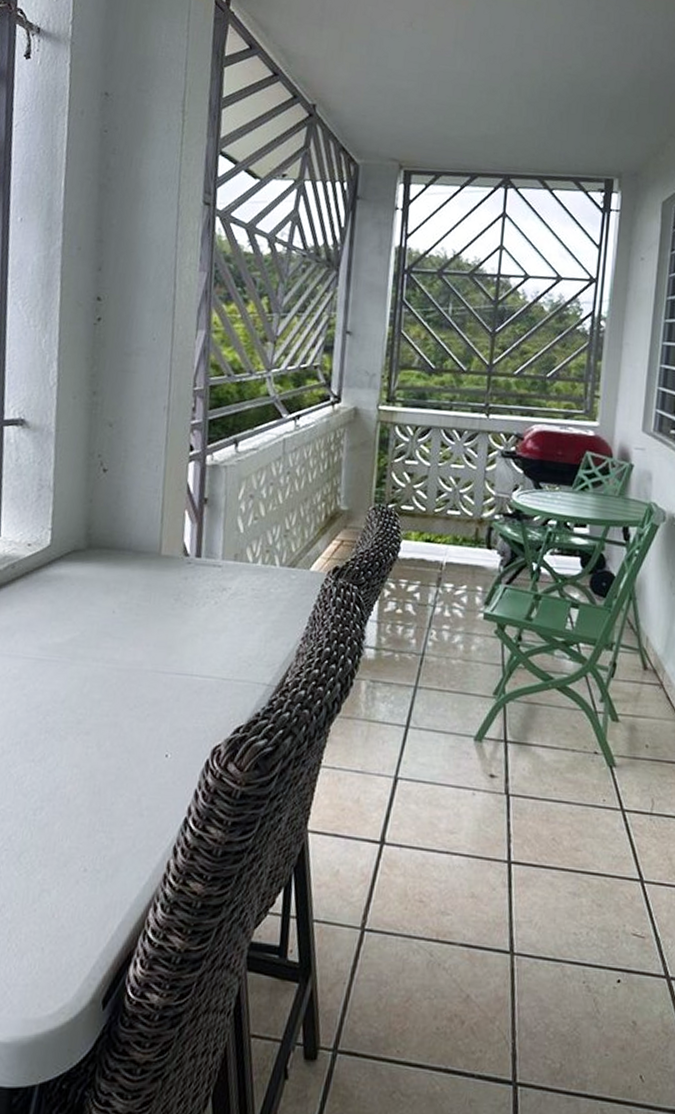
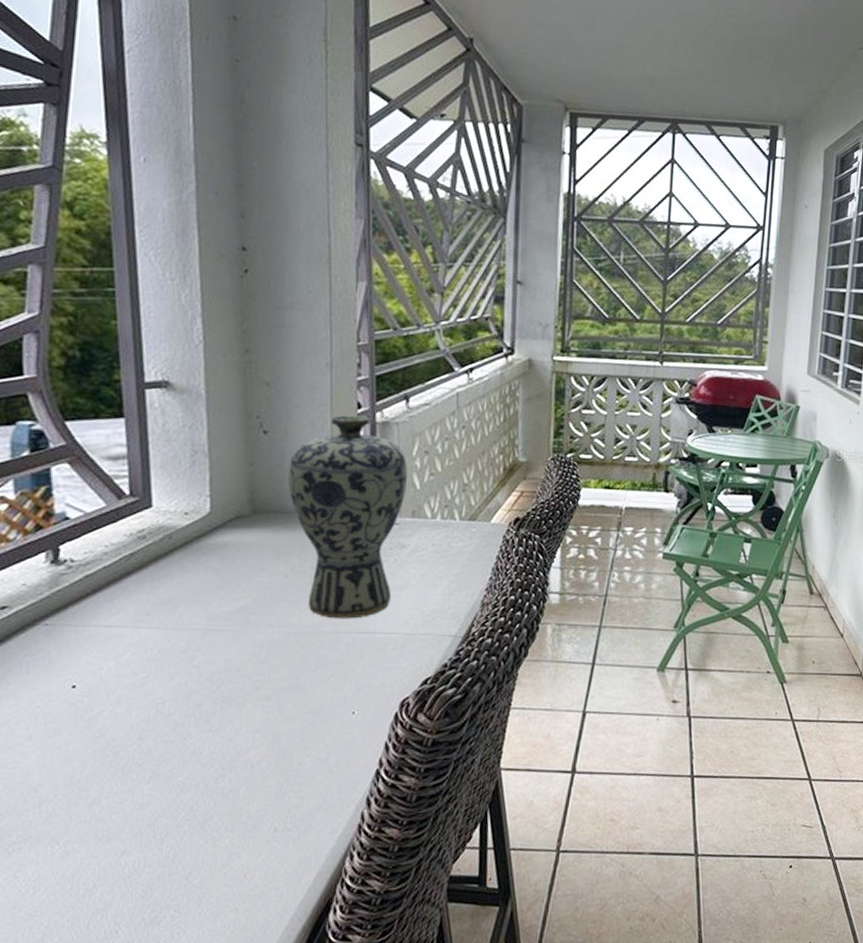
vase: none [121,457,233,660] -> present [288,415,407,619]

